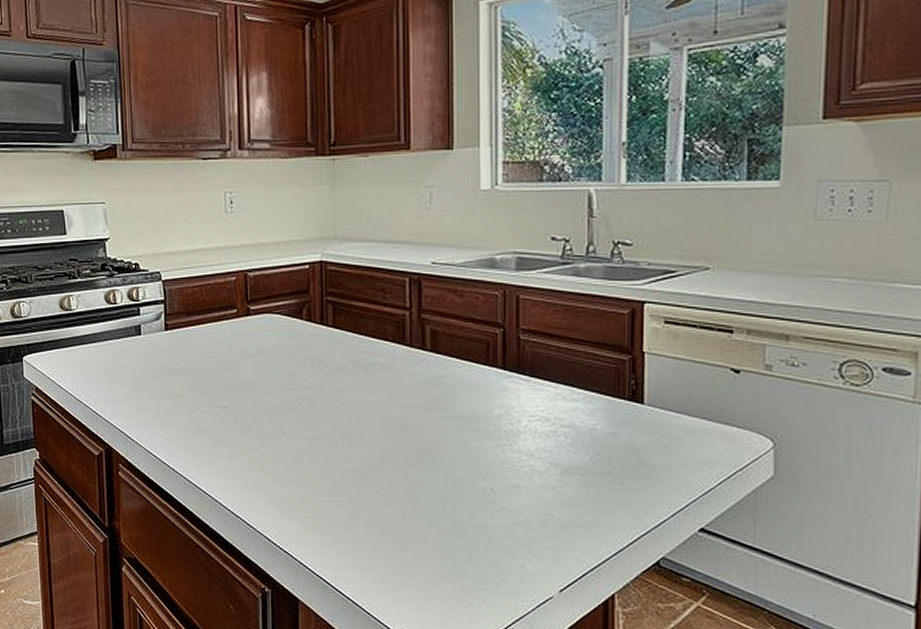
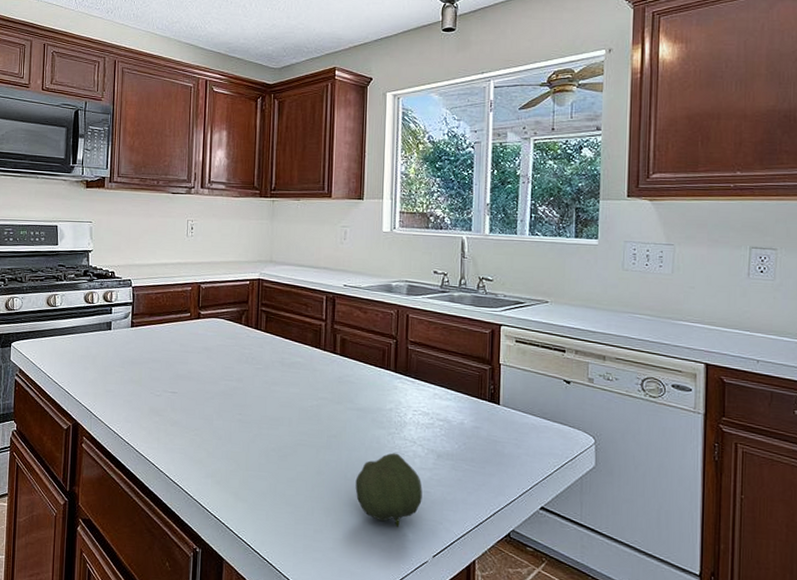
fruit: none [457,469,544,557] -> present [355,453,422,527]

